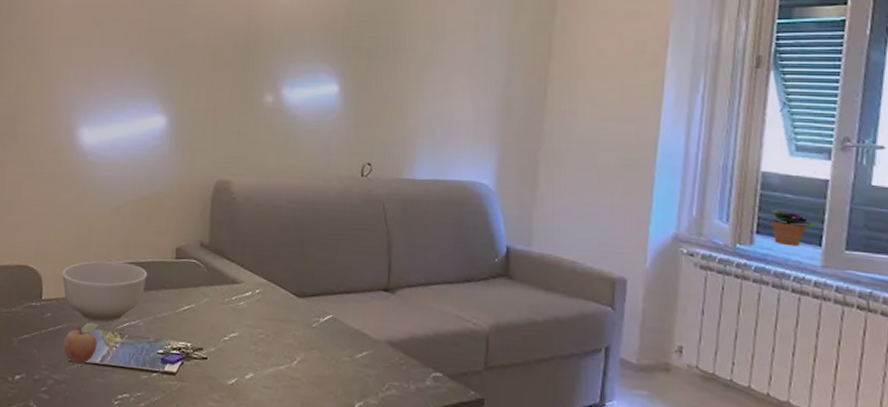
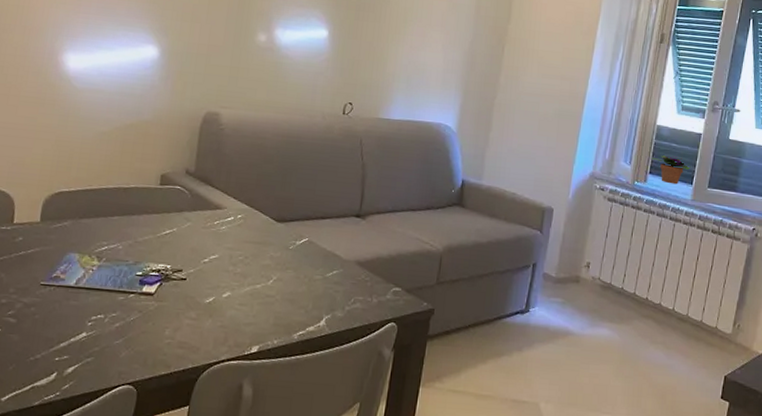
bowl: present [62,261,148,322] -> none [37,185,130,246]
fruit: present [63,323,99,364] -> none [35,247,75,288]

